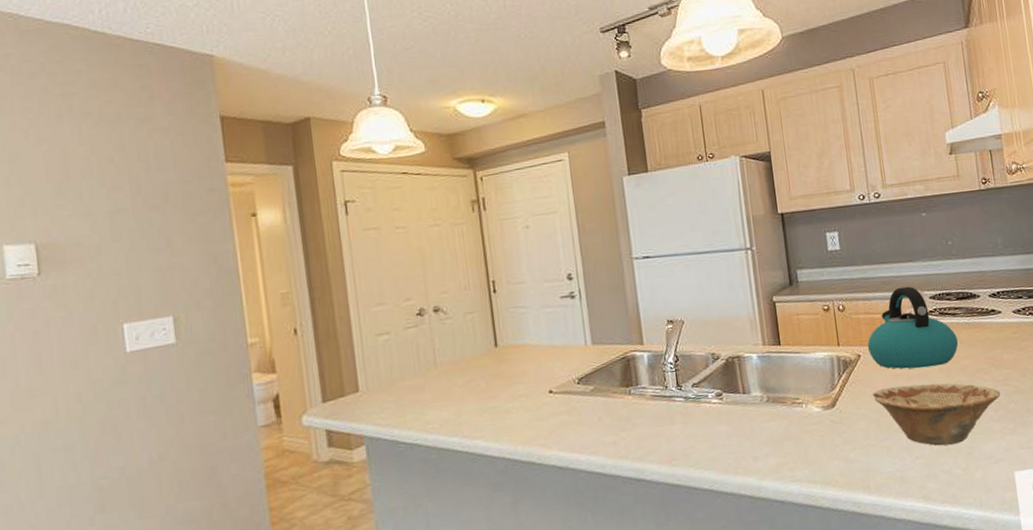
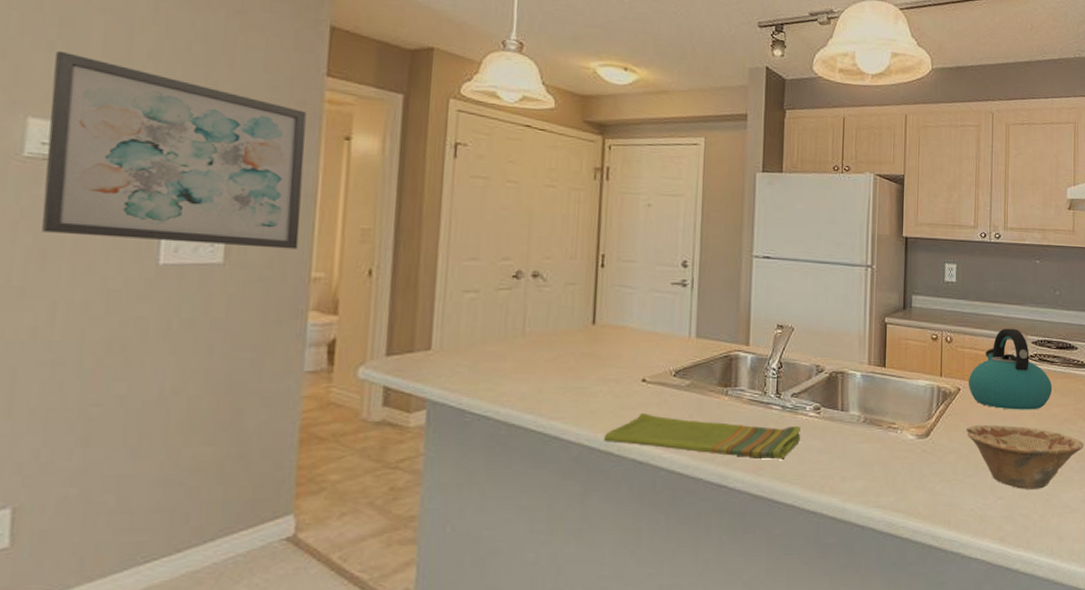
wall art: none [11,183,233,340] -> present [42,50,307,250]
dish towel: none [523,414,708,453] -> present [603,413,801,460]

